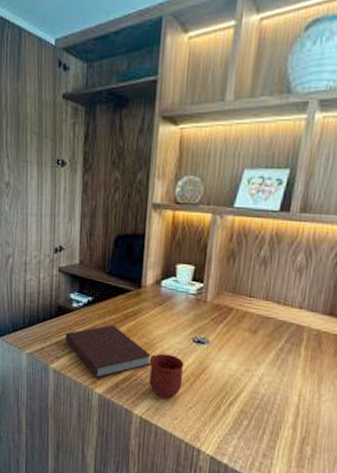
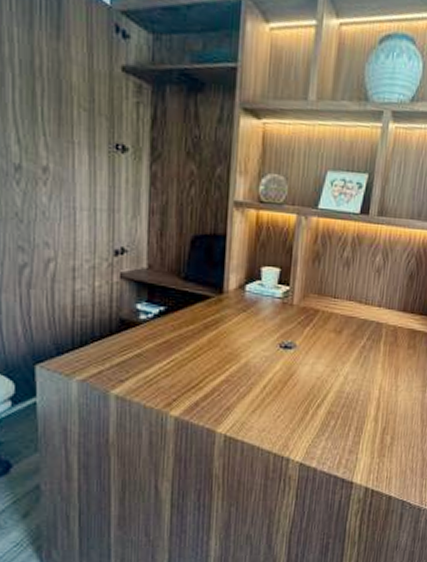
notebook: present [65,324,151,379] -> none [130,336,235,400]
mug: present [149,353,184,399] -> none [233,363,271,411]

